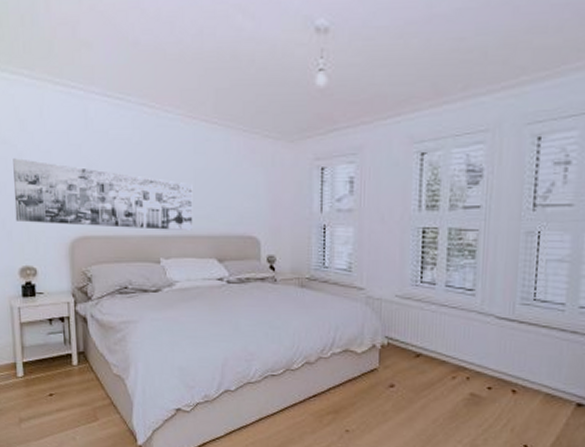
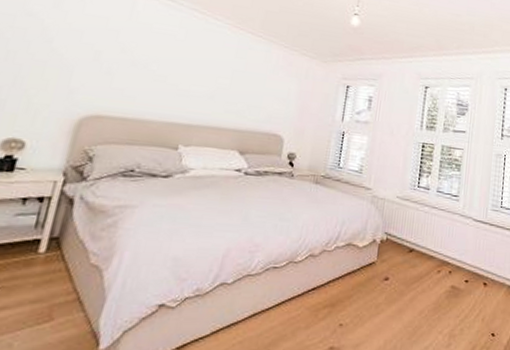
wall art: present [13,158,193,232] -> none [16,31,228,124]

